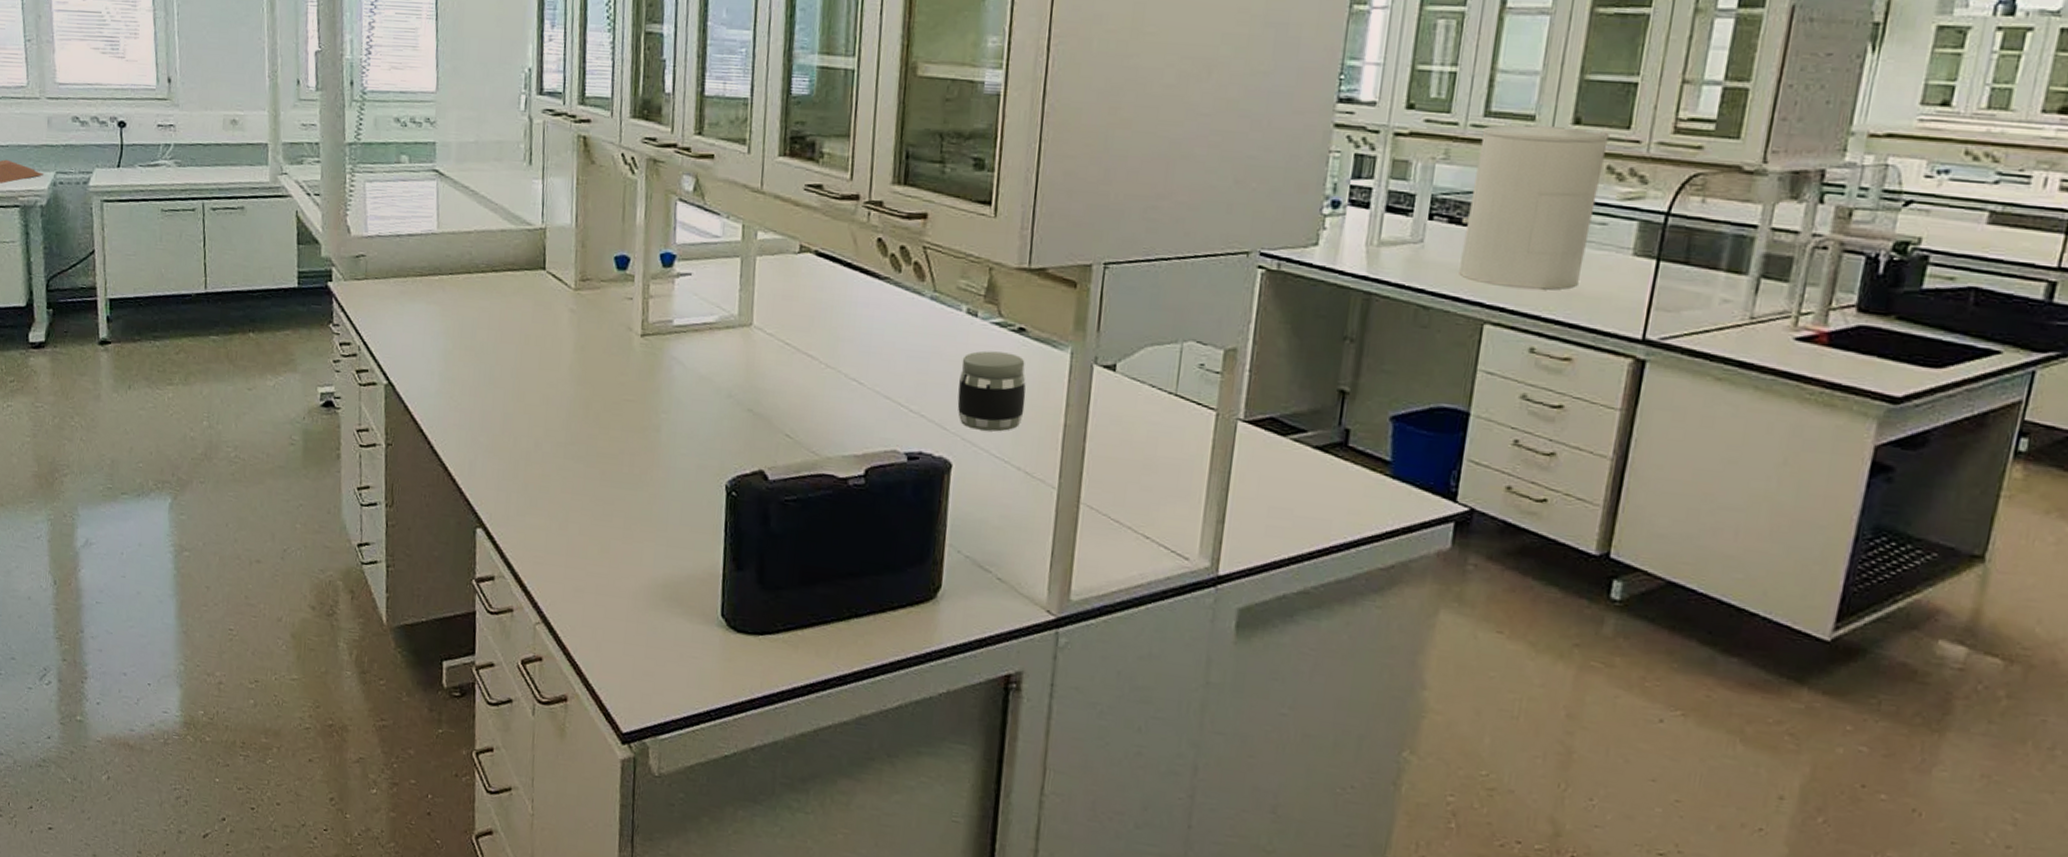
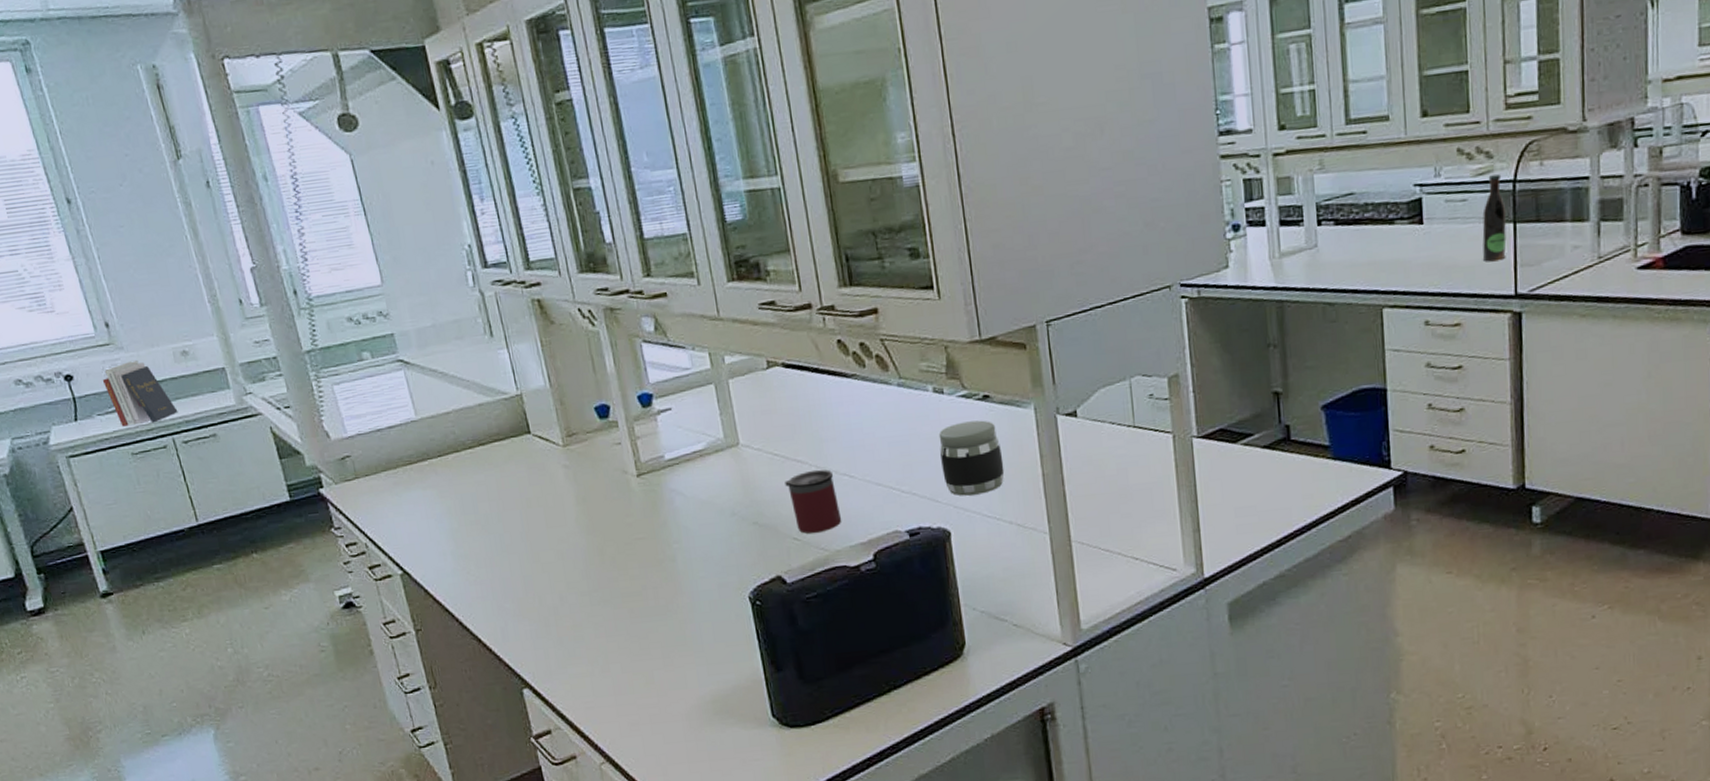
books: none [152,119,214,185] -> present [102,360,178,427]
beverage cup: none [790,368,841,435] -> present [785,469,842,534]
container: present [1459,124,1609,290] -> none [1345,119,1454,273]
bottle: none [1611,202,1654,299] -> present [1482,174,1507,262]

